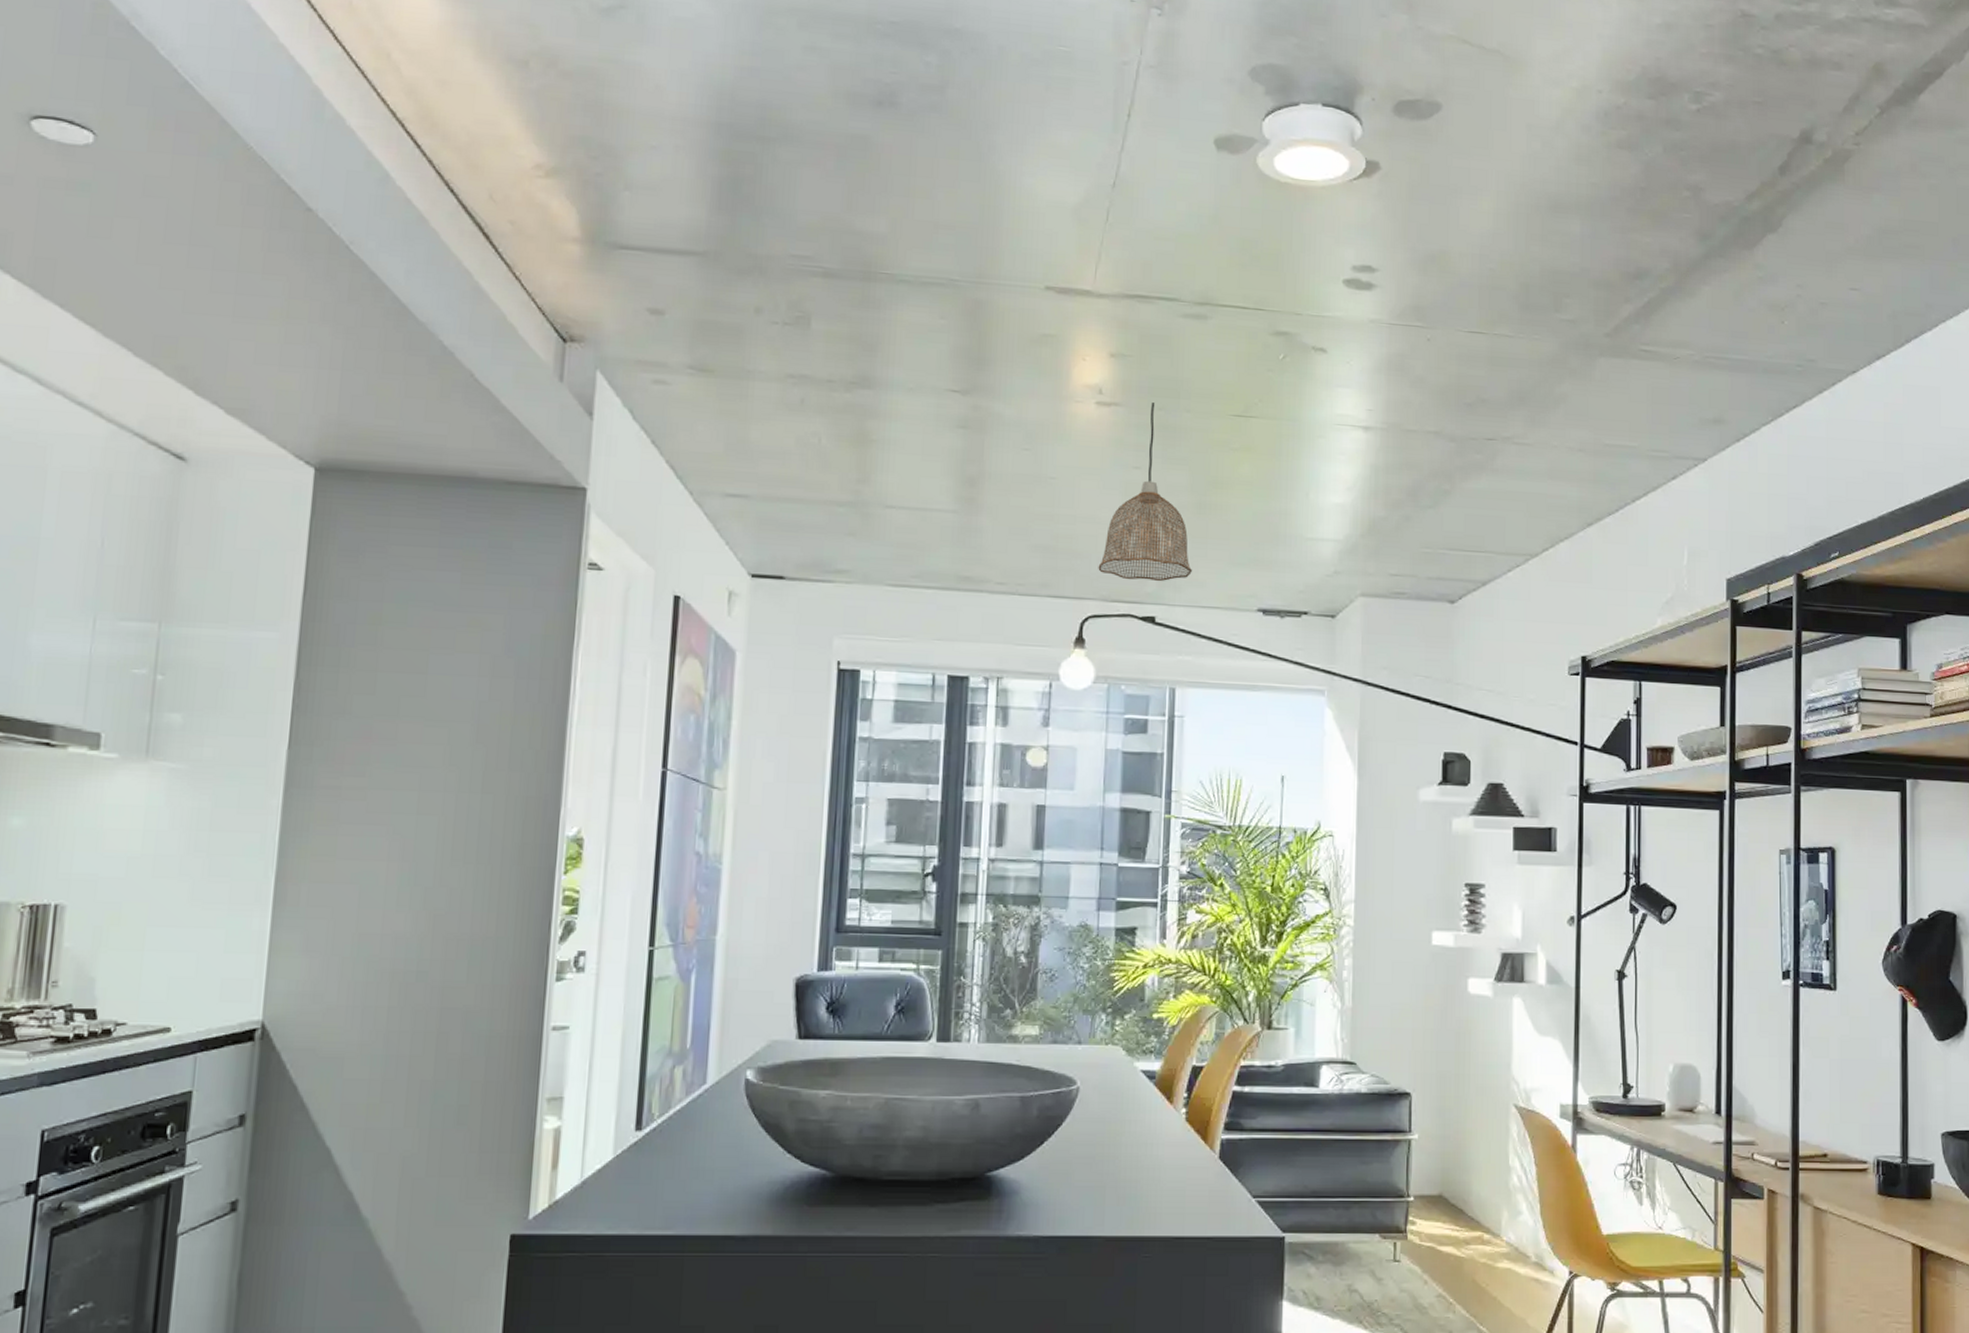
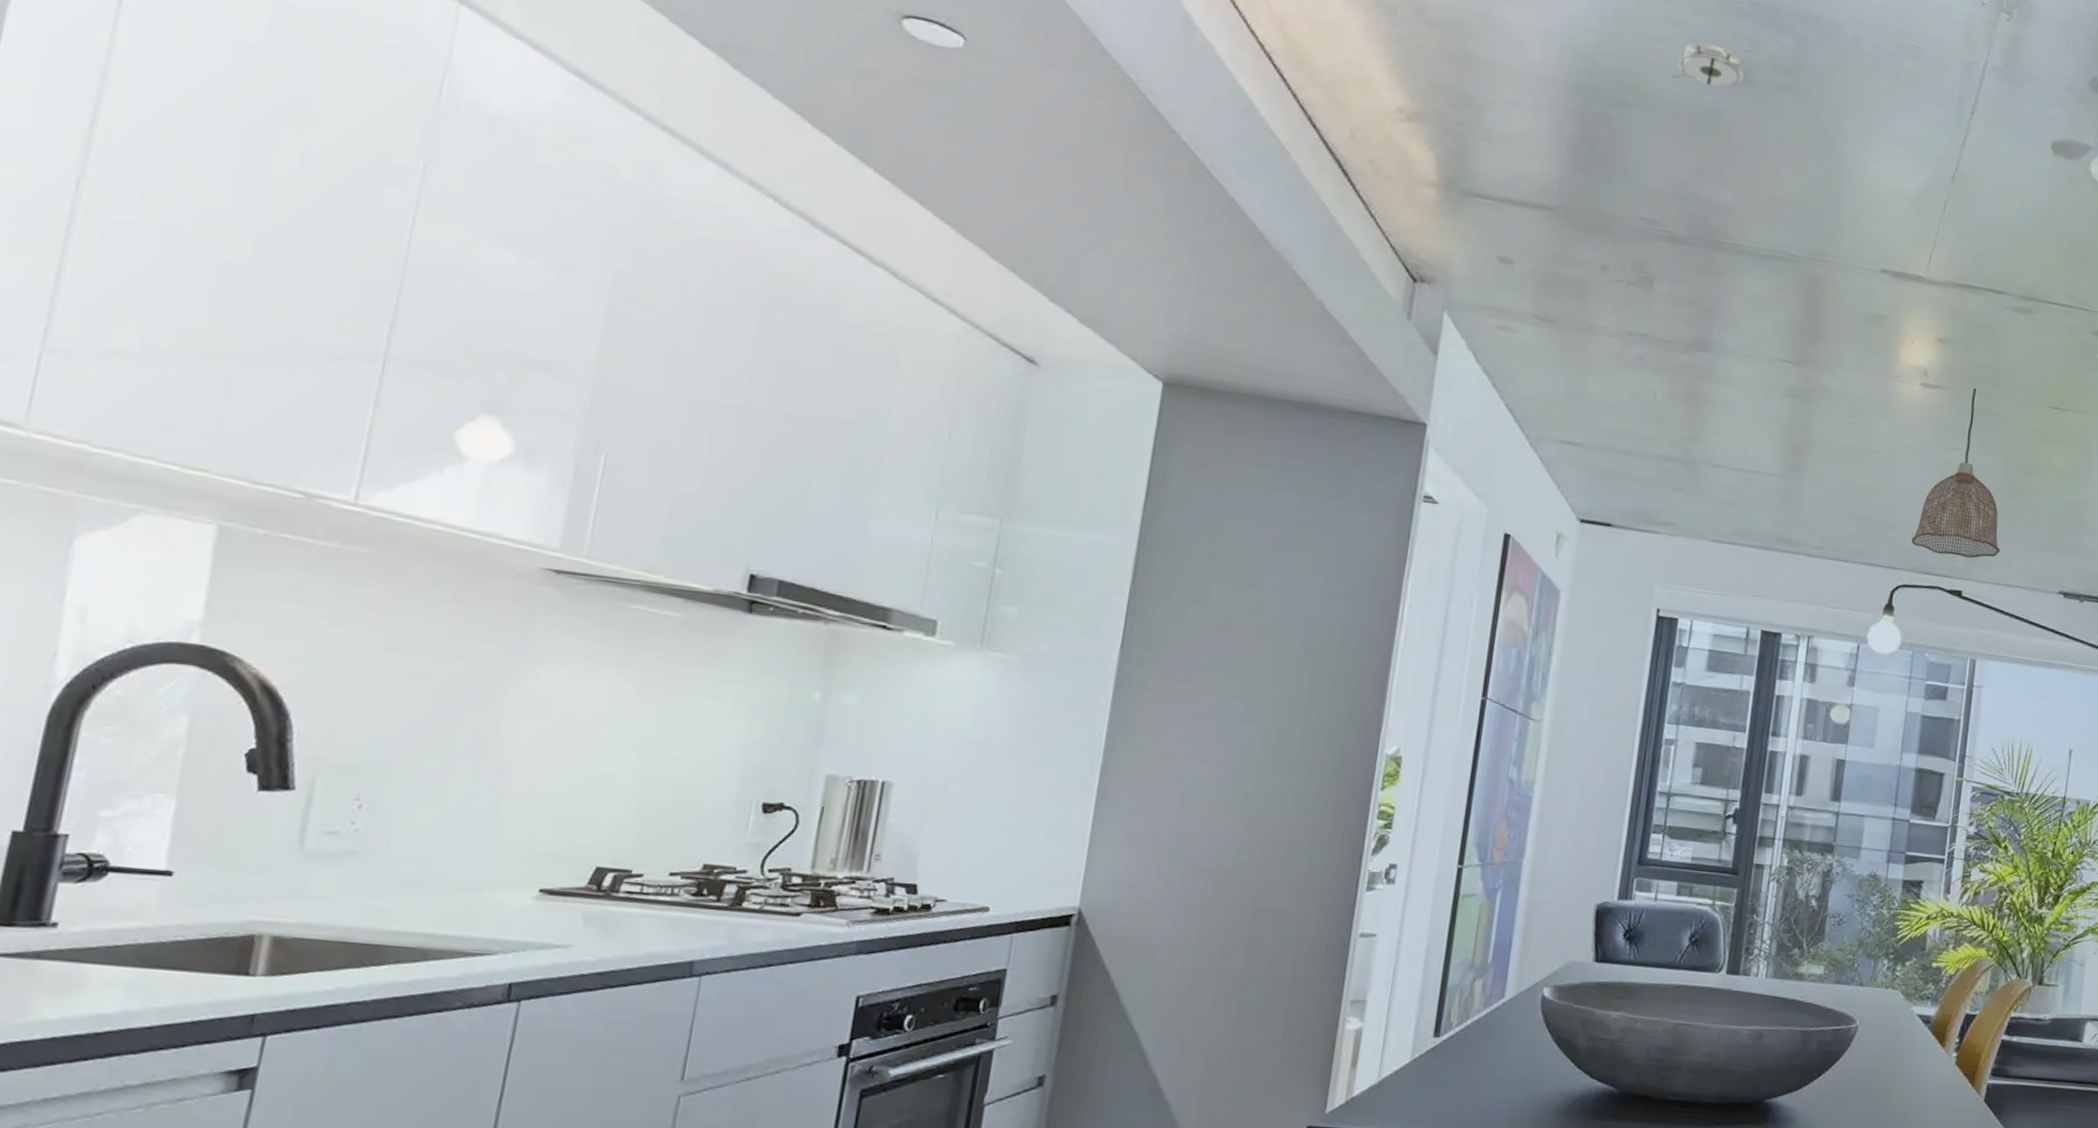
smoke detector: none [814,68,890,112] -> present [1671,42,1745,87]

